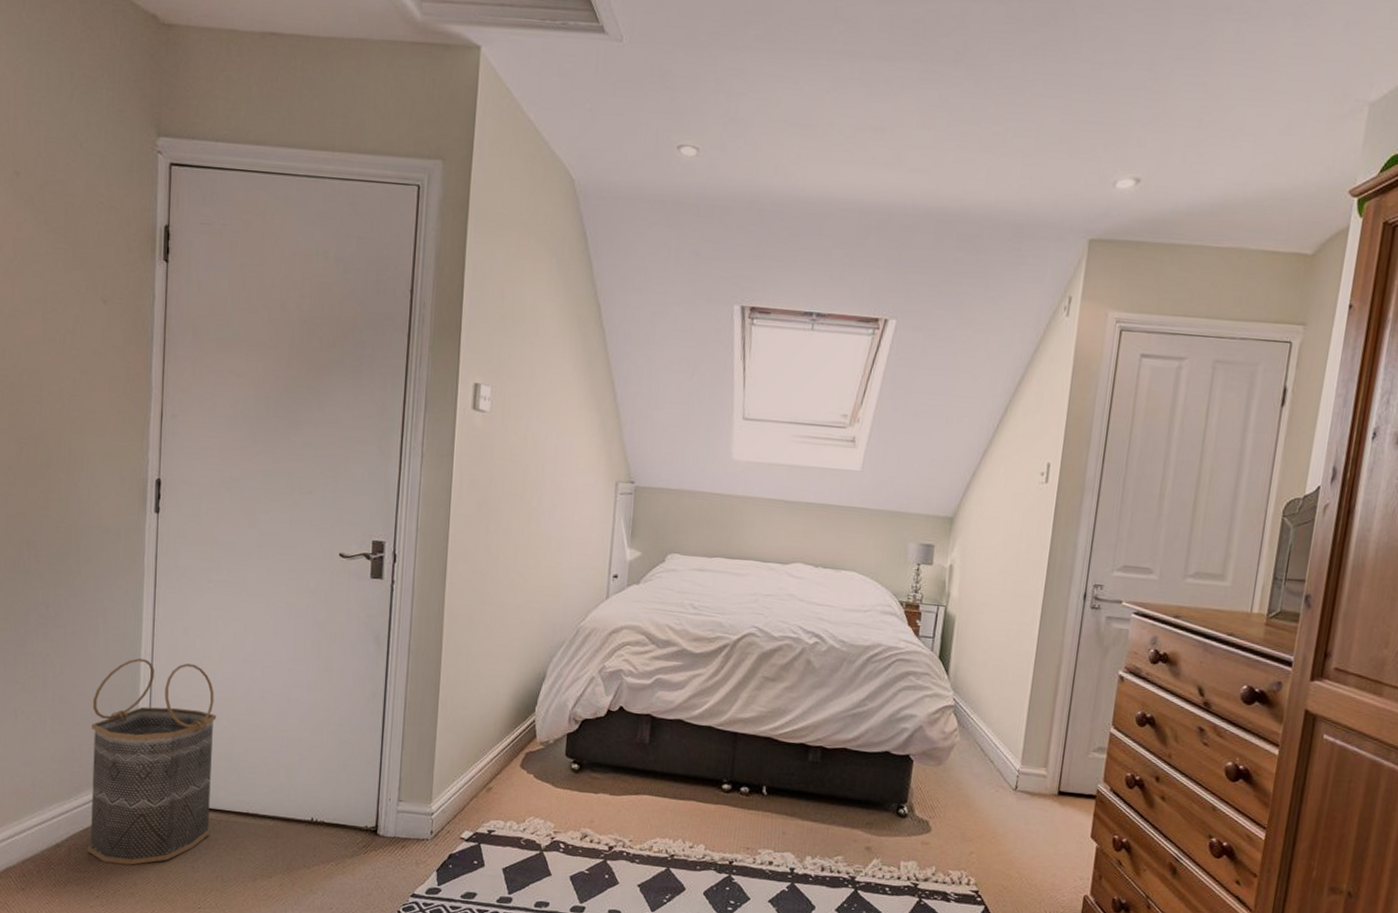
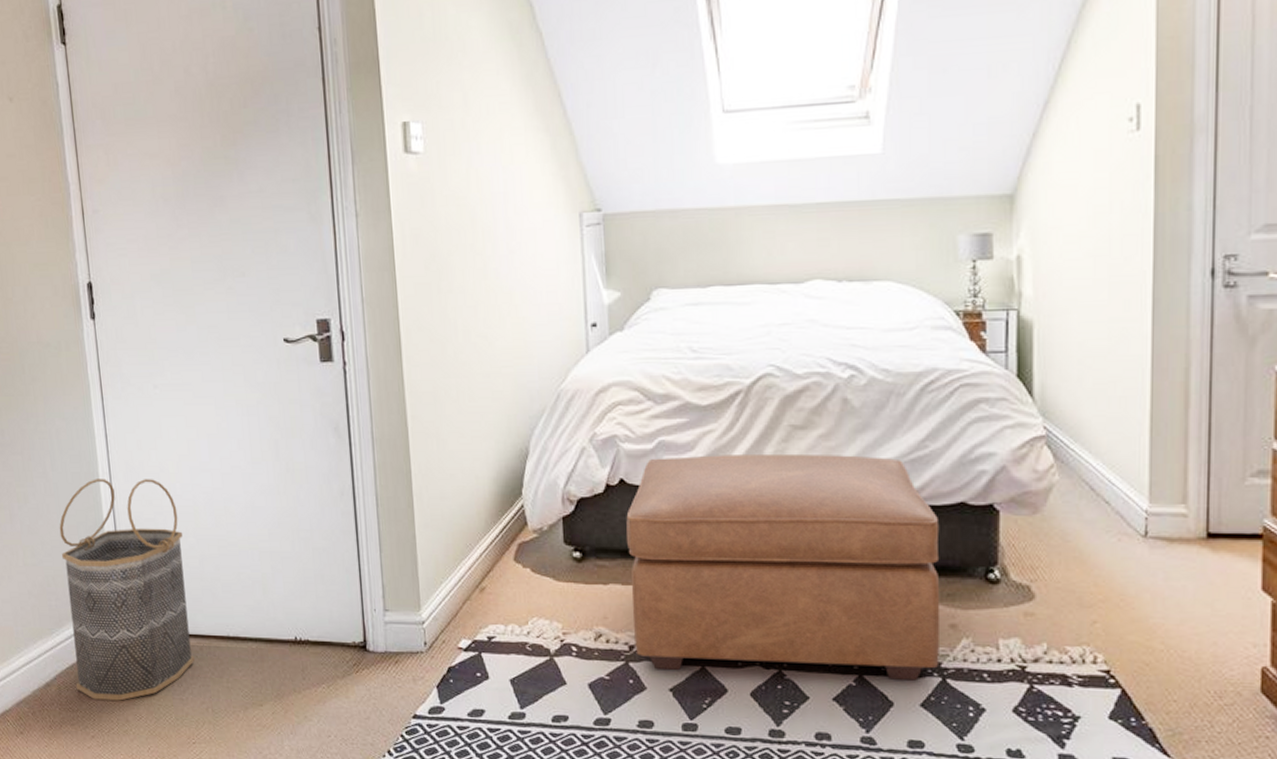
ottoman: none [613,692,868,890] -> present [625,455,941,681]

